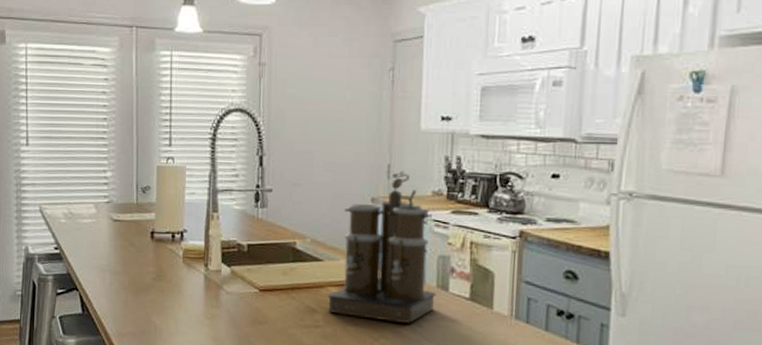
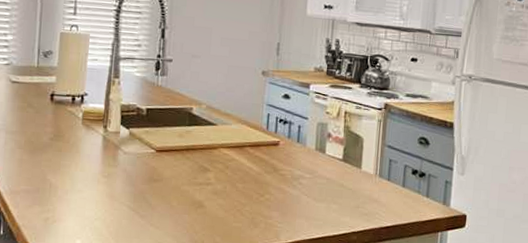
coffee maker: present [327,171,437,324] -> none [219,49,315,182]

